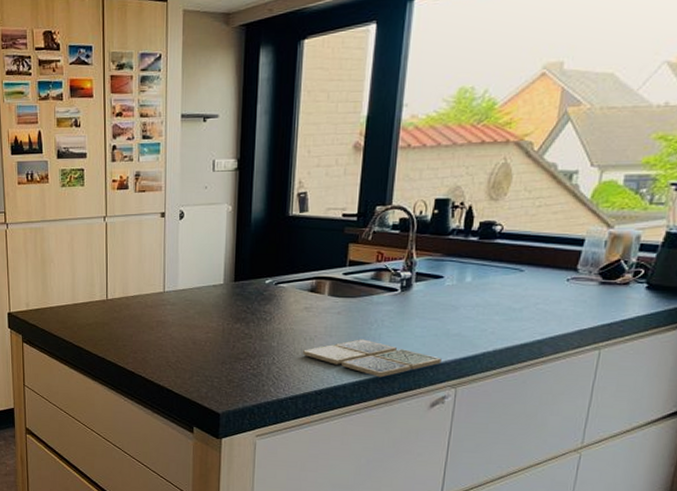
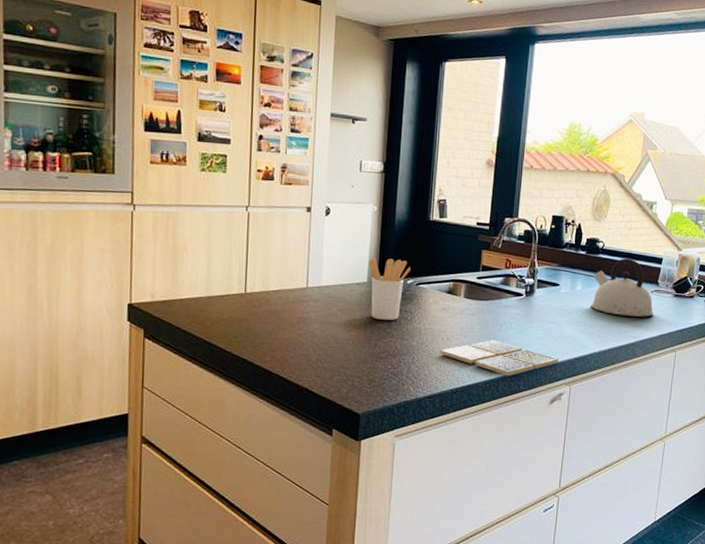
utensil holder: none [225,259,269,321] -> present [369,257,411,320]
kettle: none [483,241,569,310] -> present [590,257,653,317]

